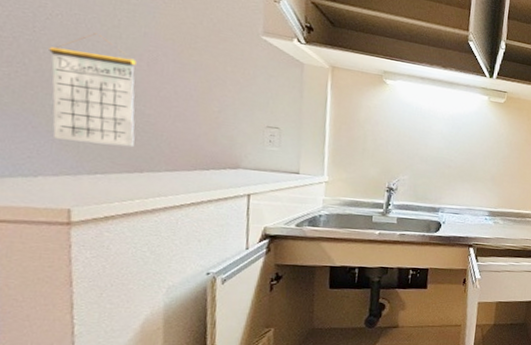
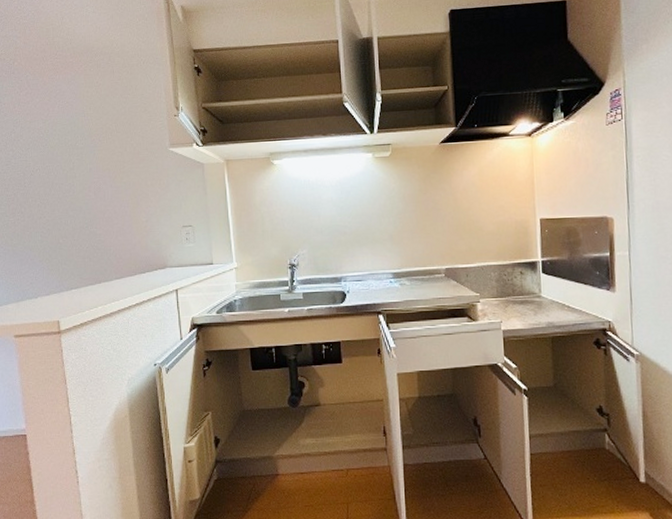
calendar: present [49,33,137,147] -> none [35,178,93,266]

